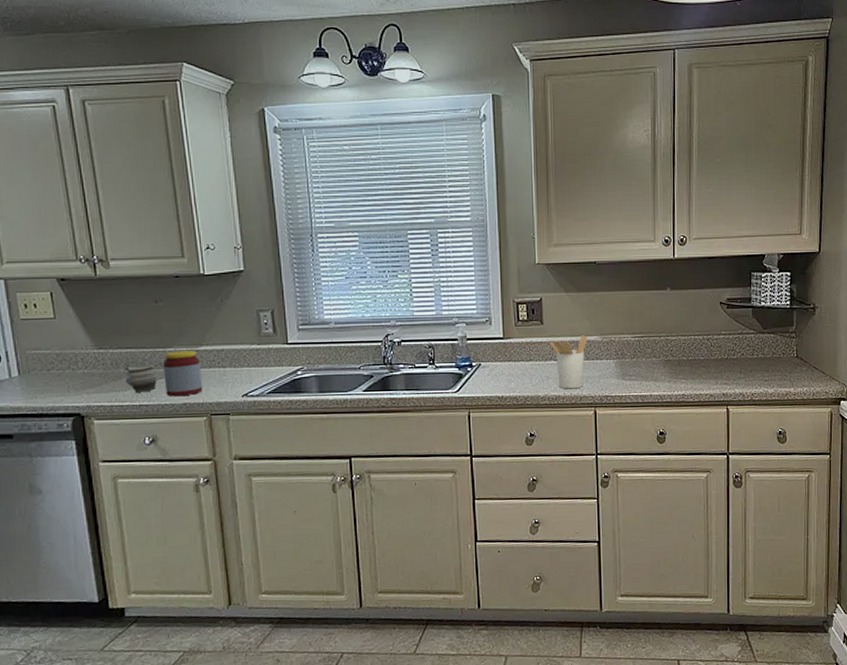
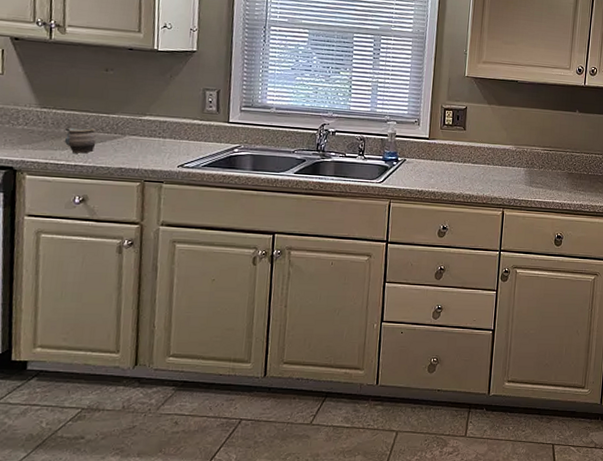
jar: present [164,351,203,397] -> none [103,118,142,161]
utensil holder: present [549,335,587,389] -> none [469,143,503,191]

